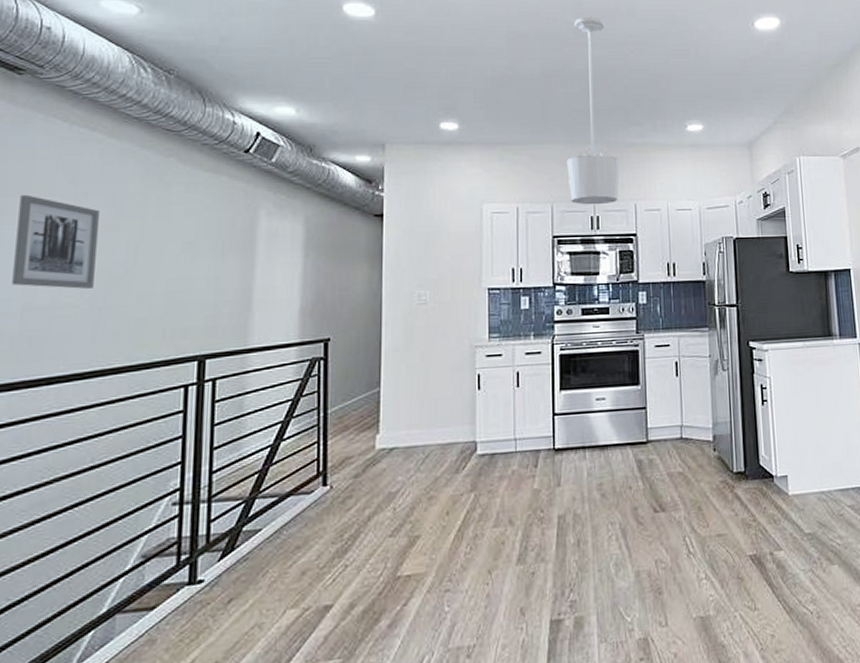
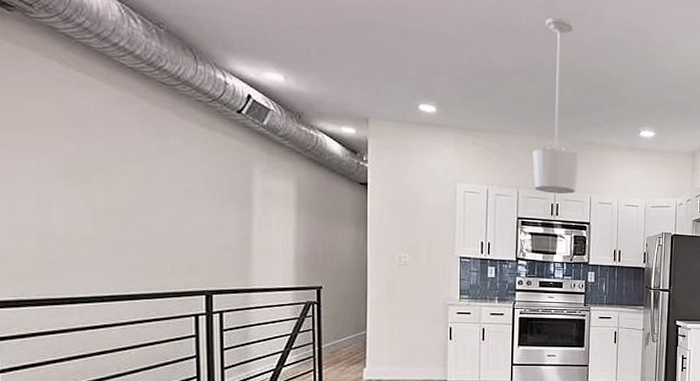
wall art: present [12,194,99,289] -> none [25,130,104,223]

